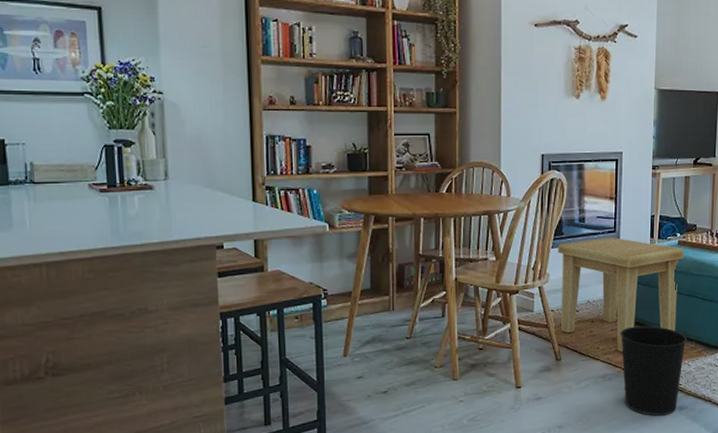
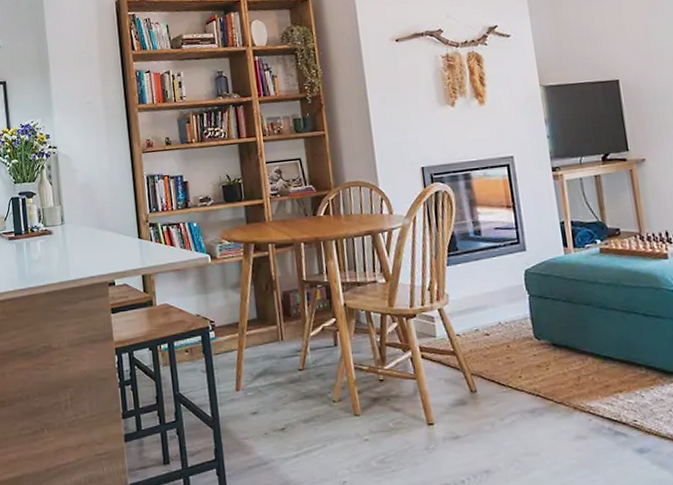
side table: present [558,237,684,352] -> none [454,249,617,382]
wastebasket: present [620,326,687,417] -> none [544,349,636,461]

